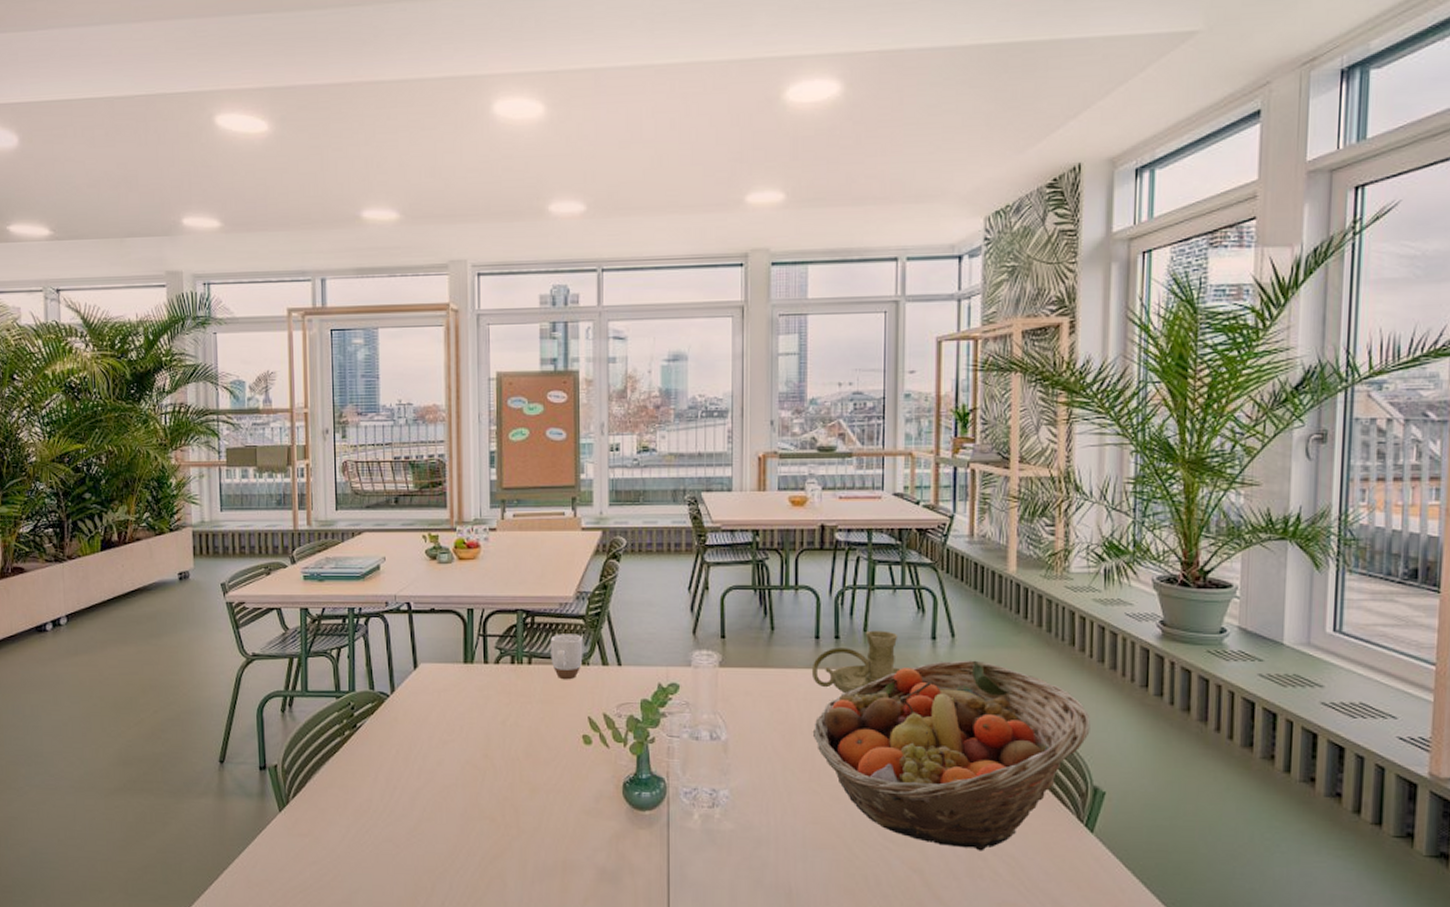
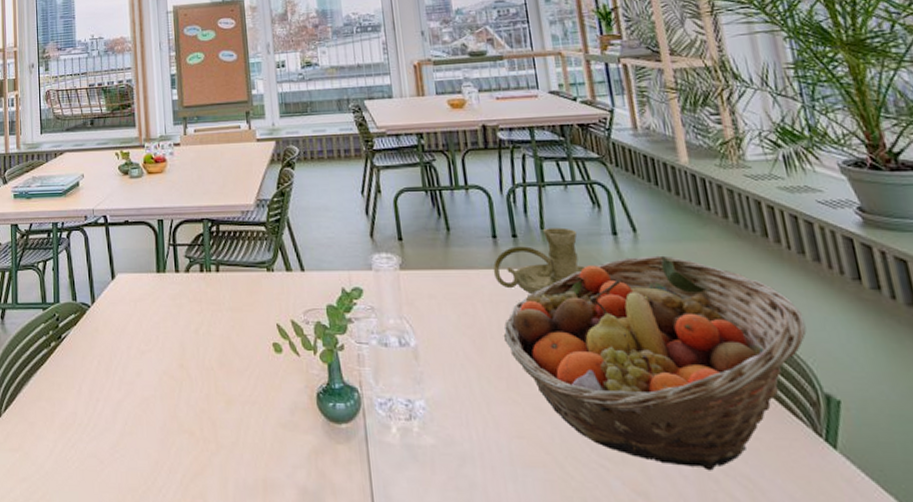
mug: present [550,634,583,680] -> none [235,241,268,287]

